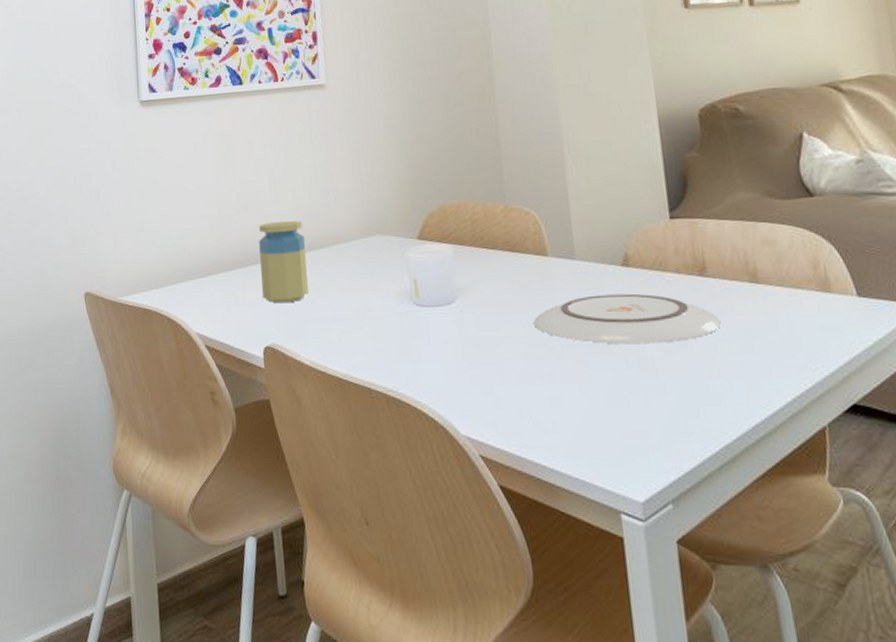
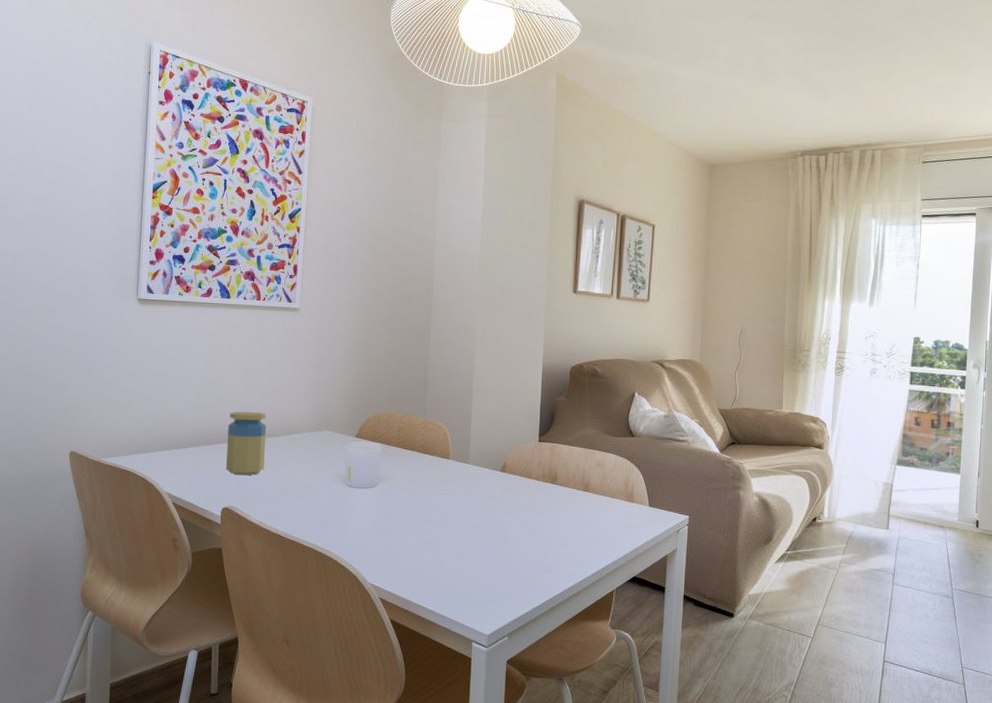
plate: present [534,293,721,345] -> none [433,490,560,528]

